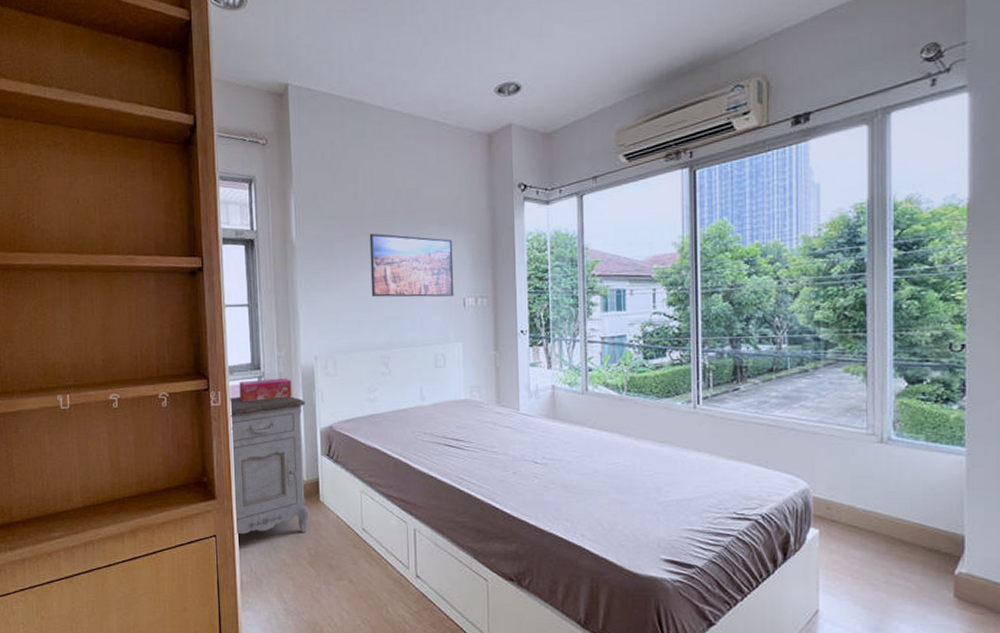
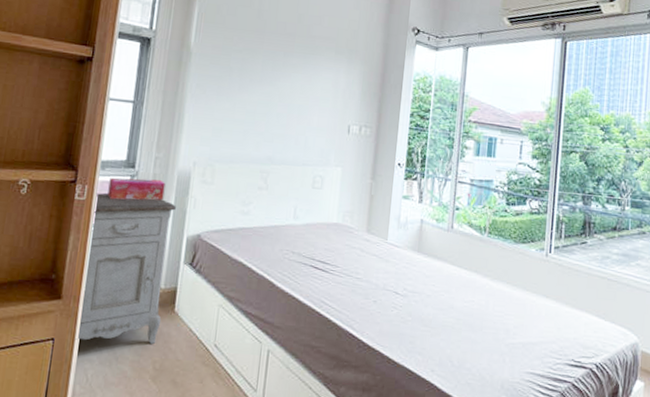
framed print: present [369,233,454,297] -> none [260,50,346,123]

